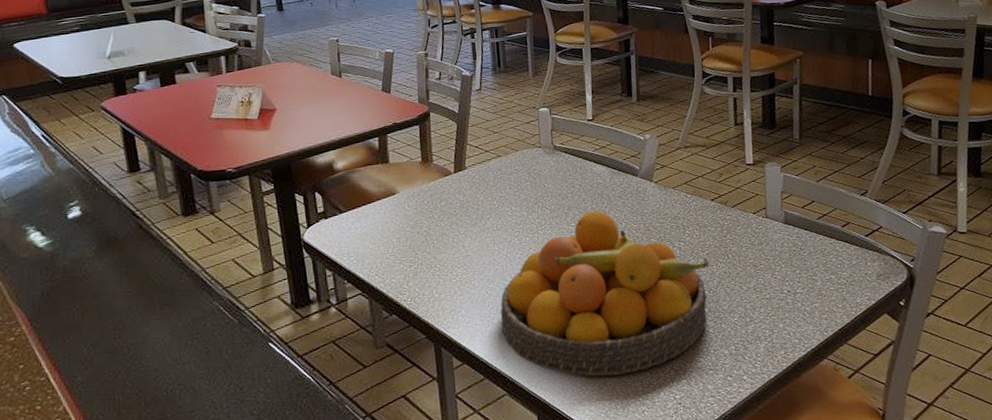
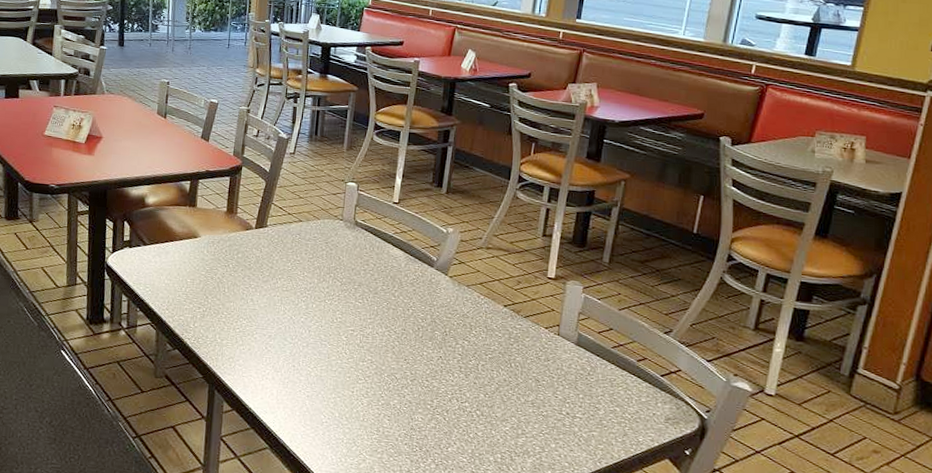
fruit bowl: present [500,210,710,377] -> none [274,292,490,457]

